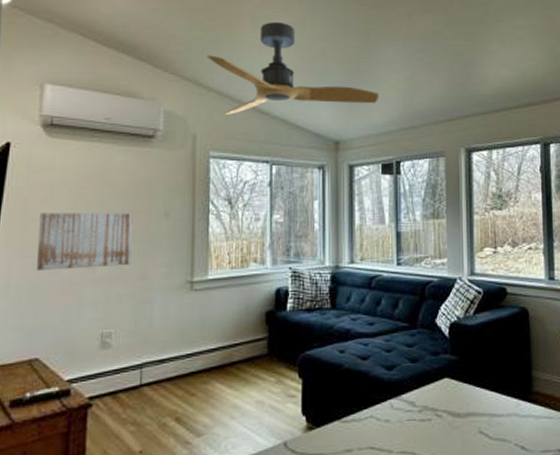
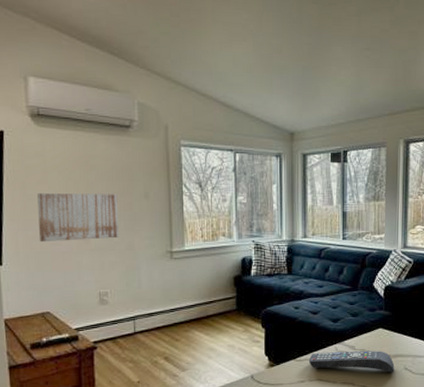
ceiling fan: present [207,22,380,116] -> none [173,19,330,108]
remote control: none [356,408,466,438] -> present [308,351,395,373]

